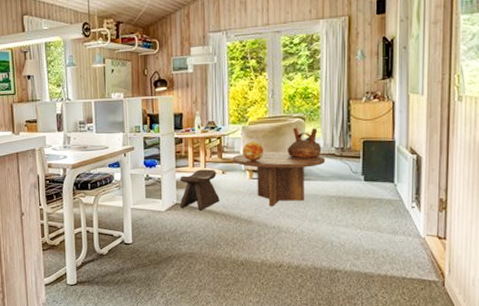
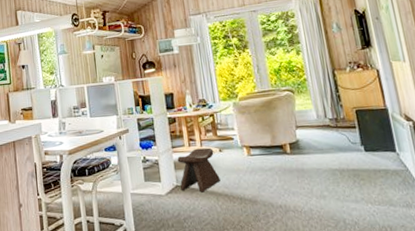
coffee table: present [232,151,326,207] -> none [227,125,322,185]
decorative sphere: present [242,142,264,162] -> none [236,117,259,138]
vessel: present [288,127,322,158] -> none [281,100,316,131]

